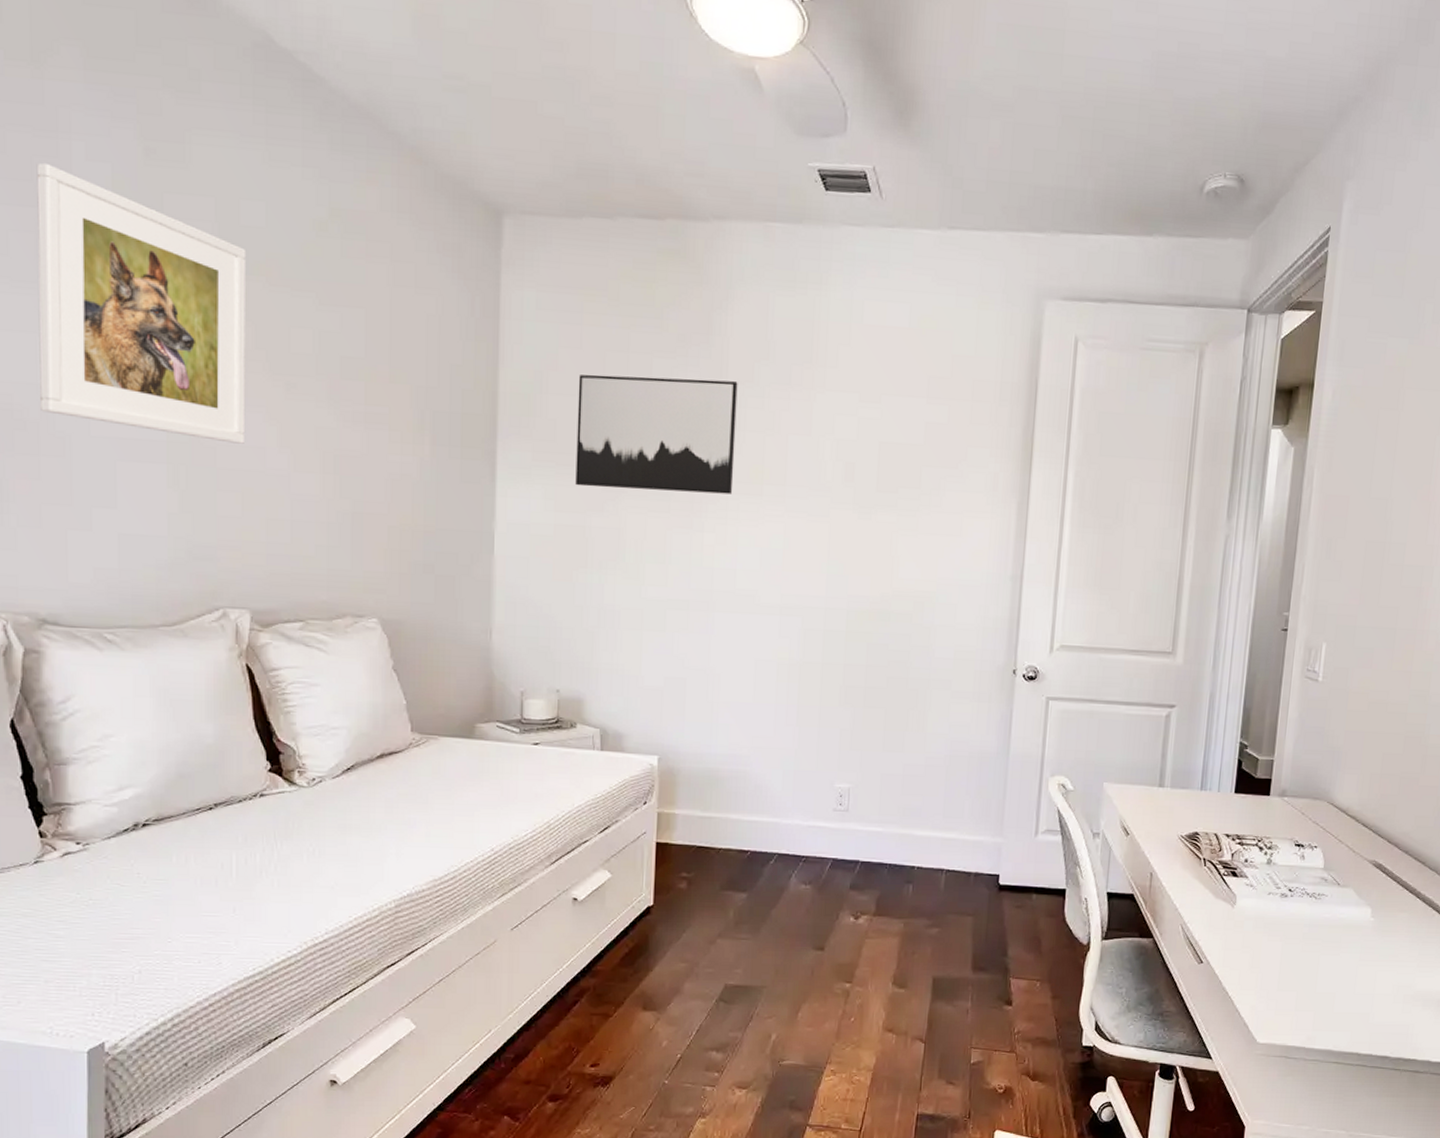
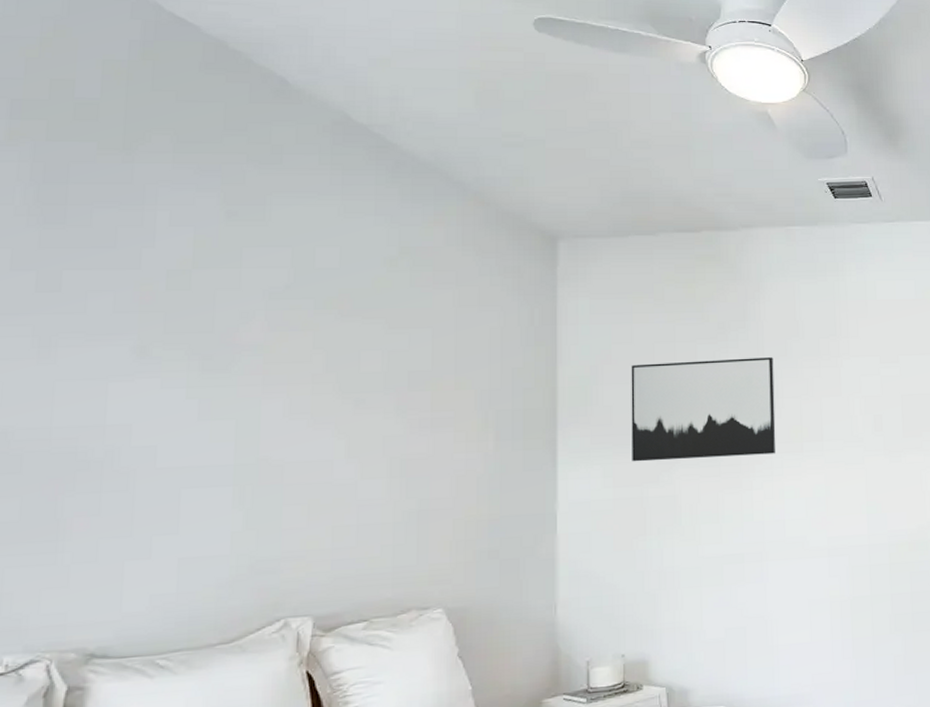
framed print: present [36,163,247,444] -> none [106,232,320,460]

